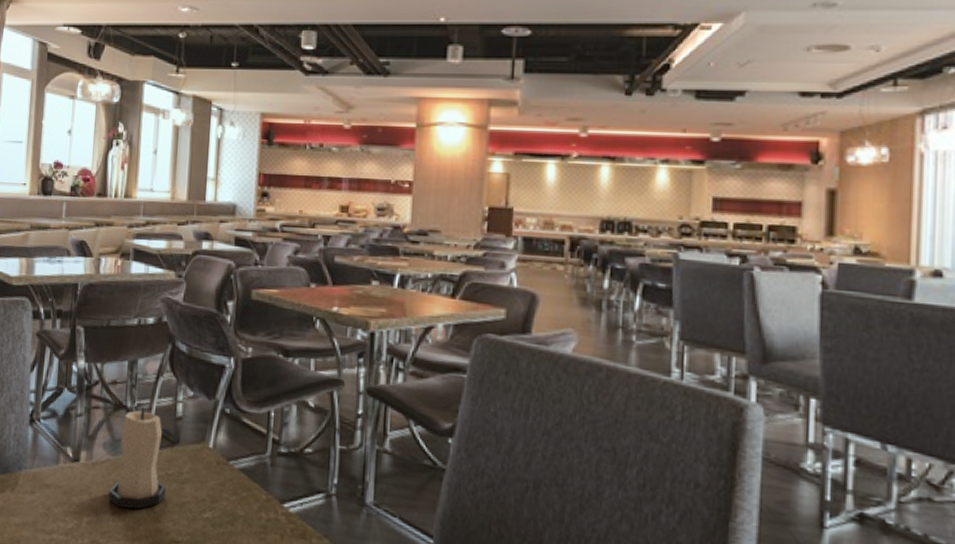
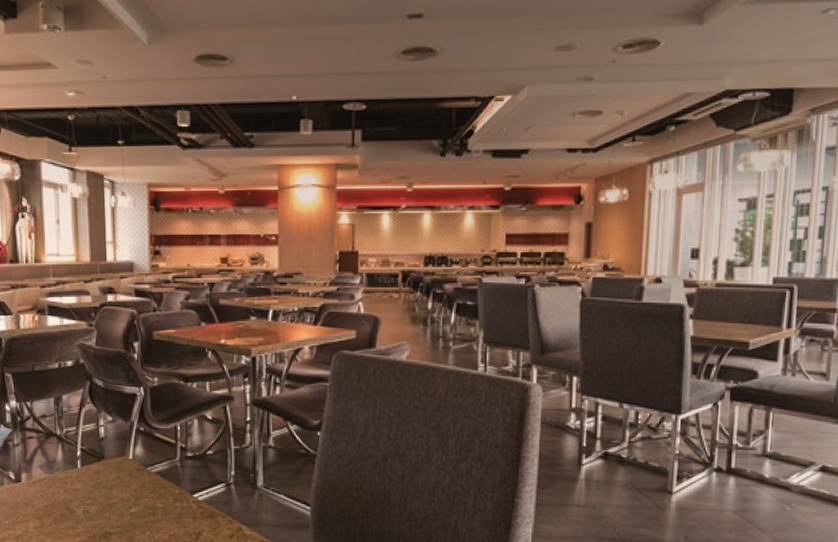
candle: present [108,406,166,510] -> none [49,433,97,514]

